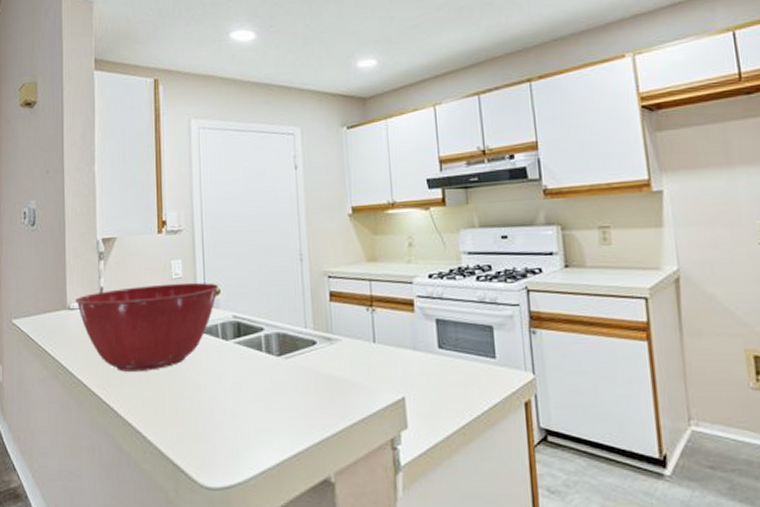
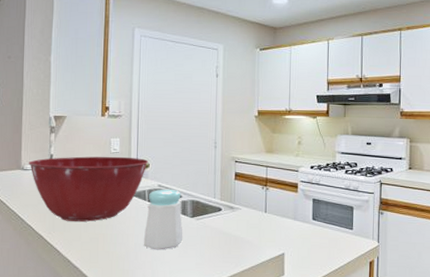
salt shaker: none [219,320,270,403] -> present [143,189,183,250]

